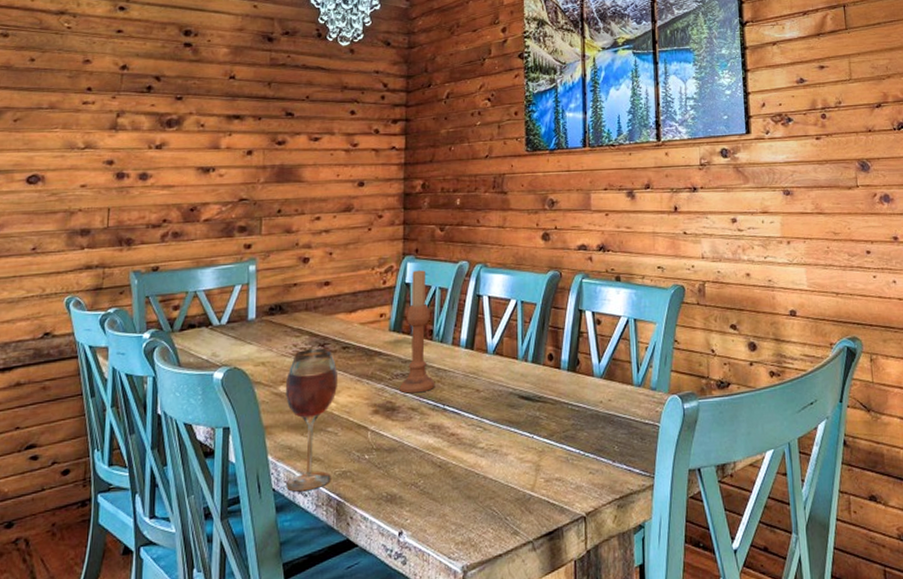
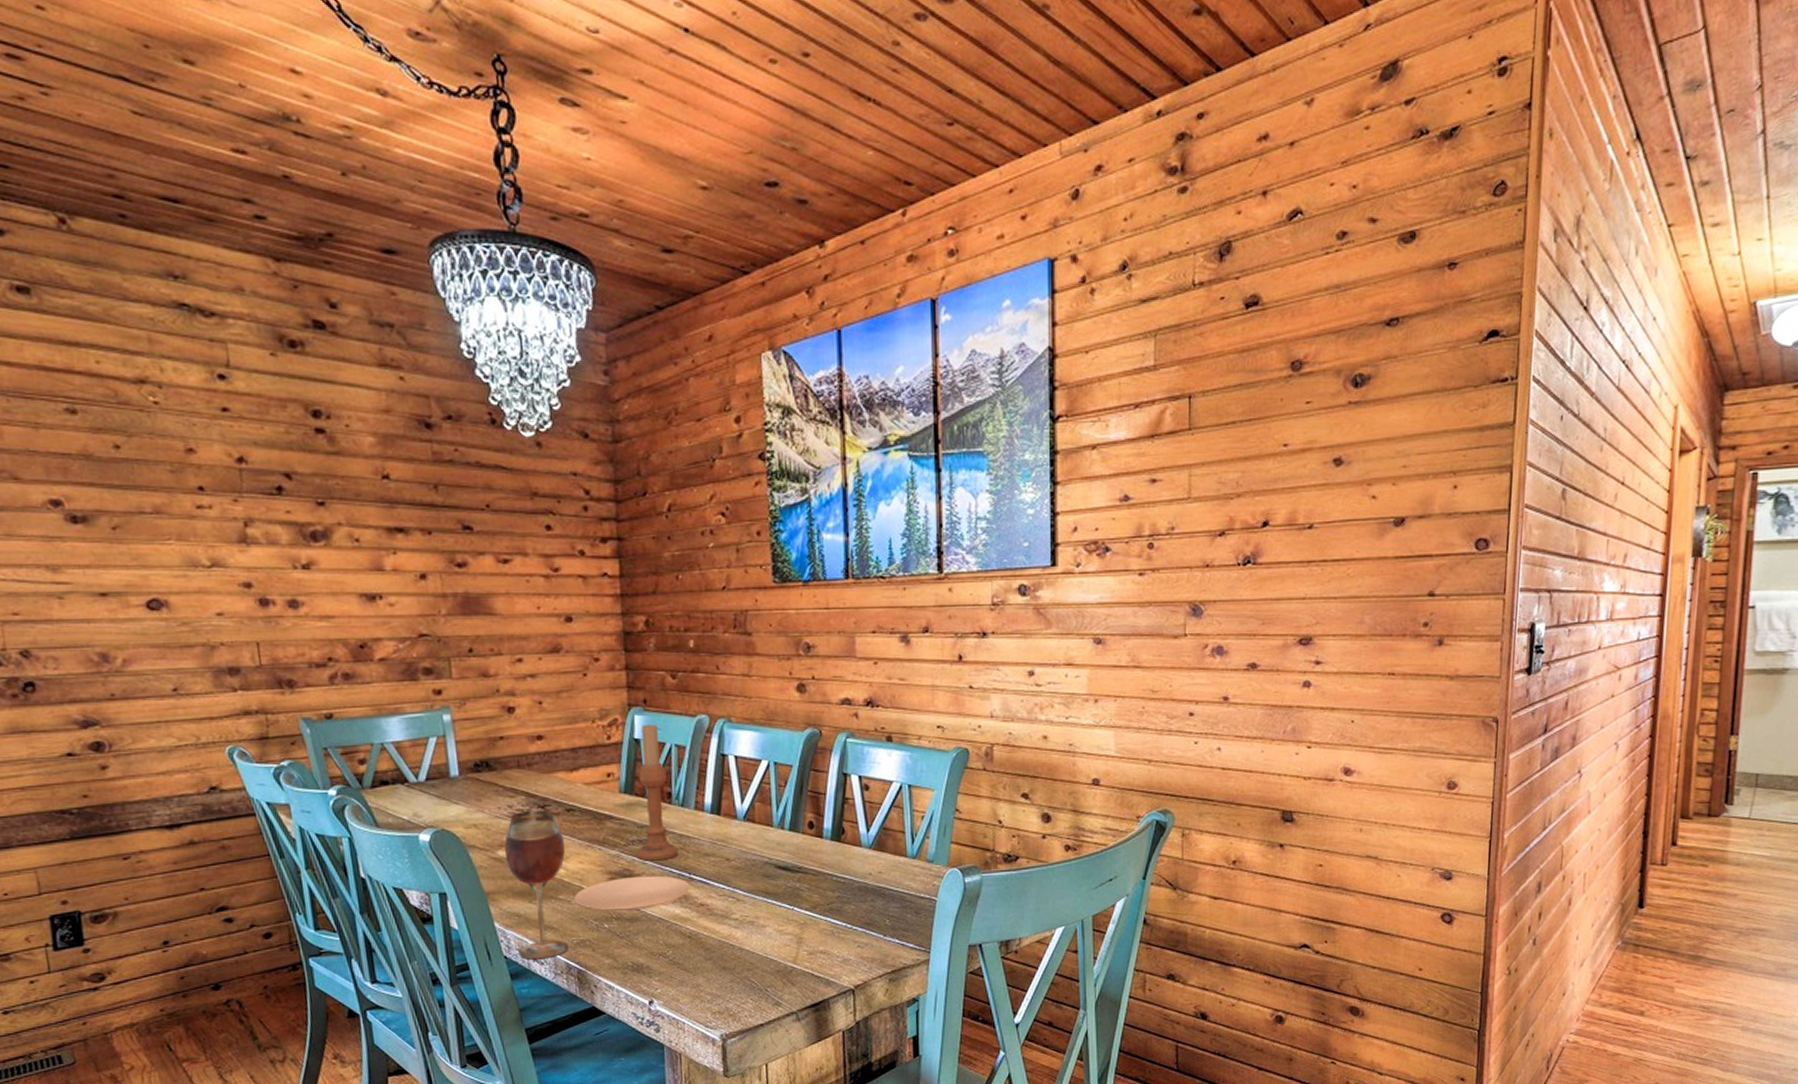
plate: none [340,407,443,443] -> present [573,875,690,912]

